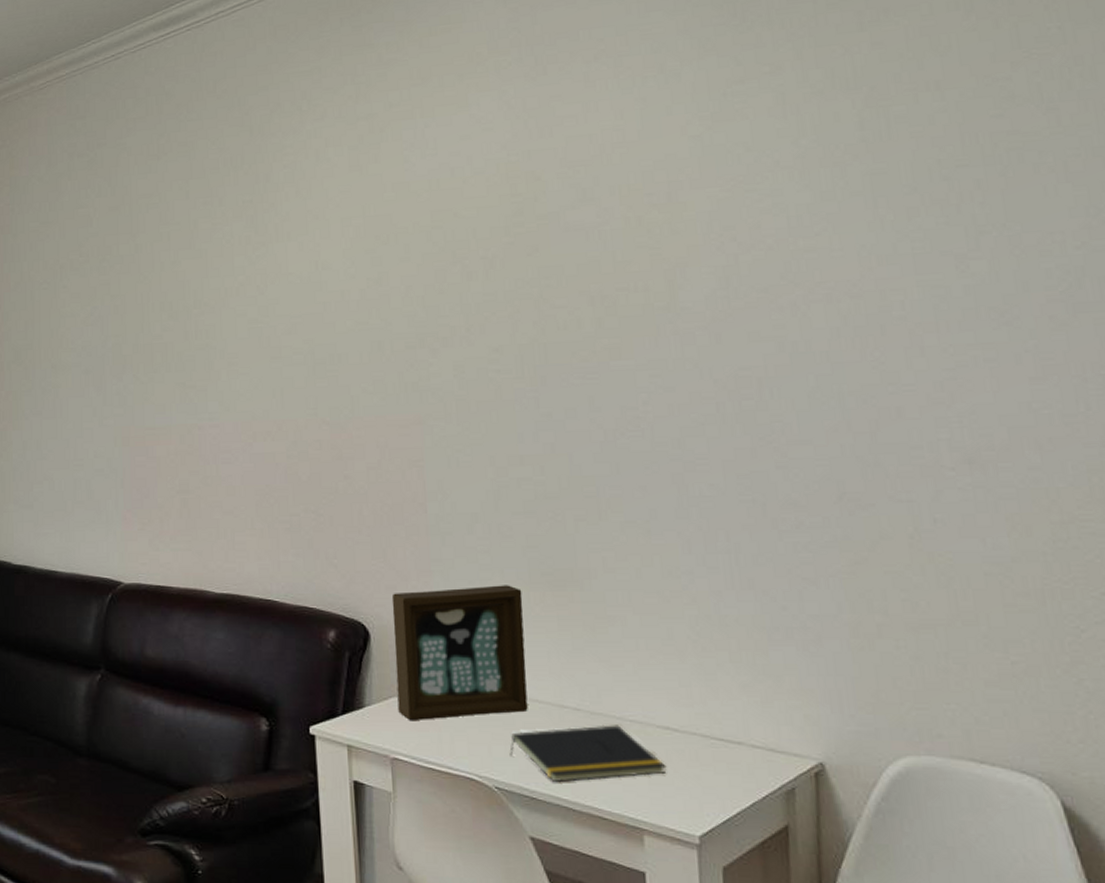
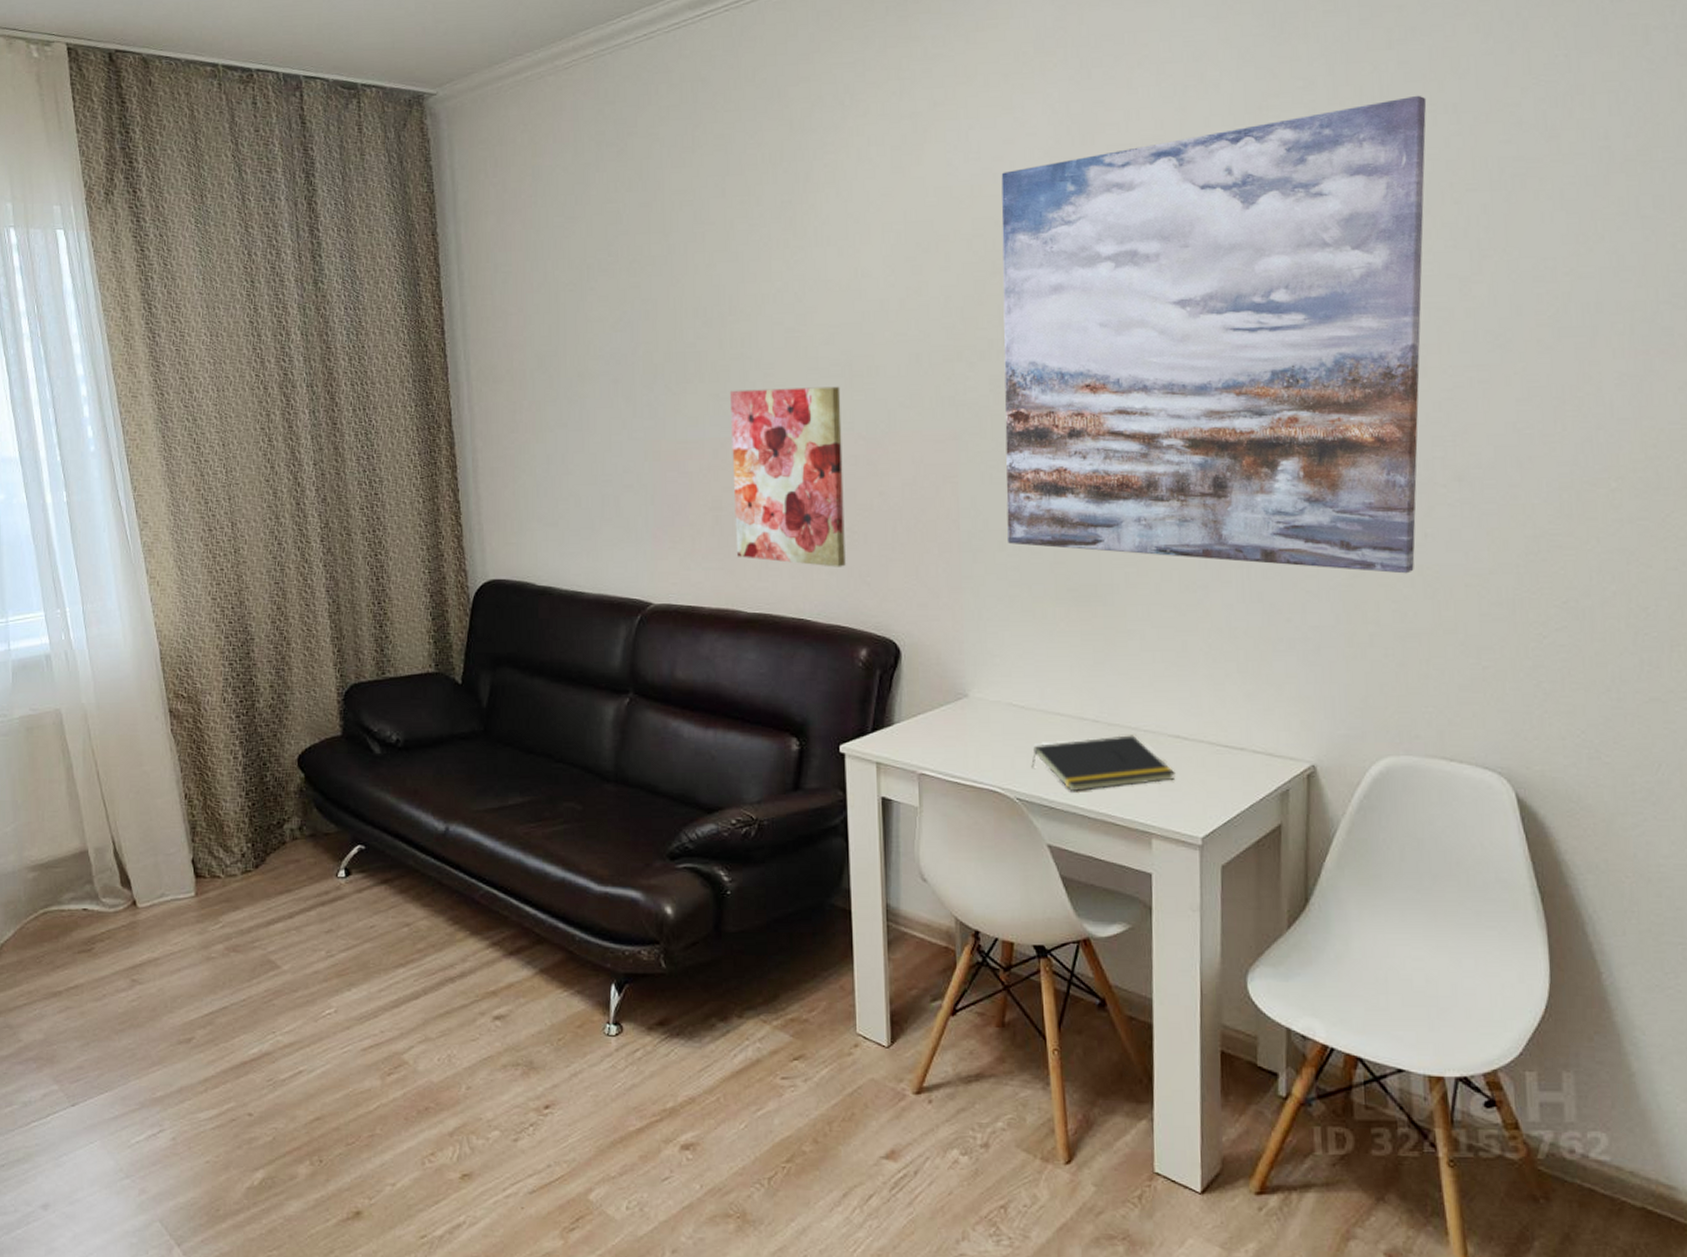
wall art: none [195,374,312,549] -> present [729,386,846,567]
picture frame: present [391,585,528,721] -> none [923,601,1050,737]
wall art: none [459,74,924,561] -> present [1001,95,1427,574]

